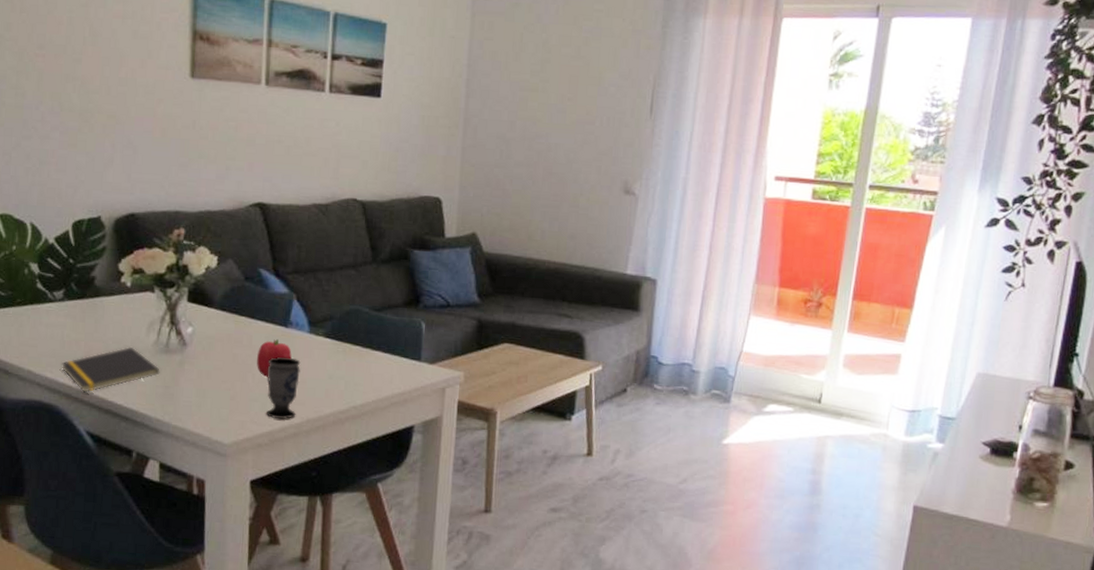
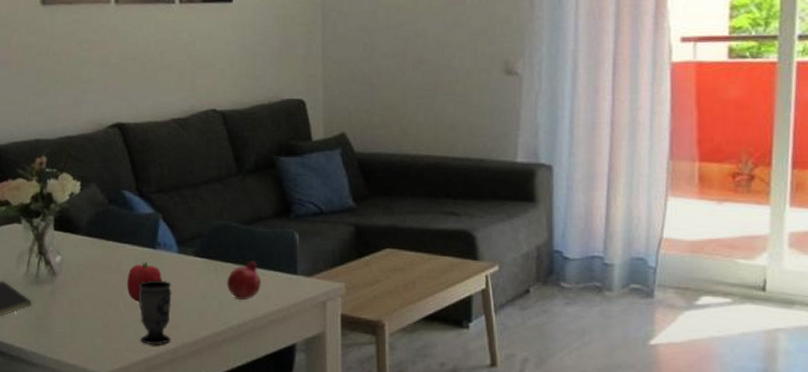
fruit: none [354,345,386,382] -> present [227,260,261,299]

